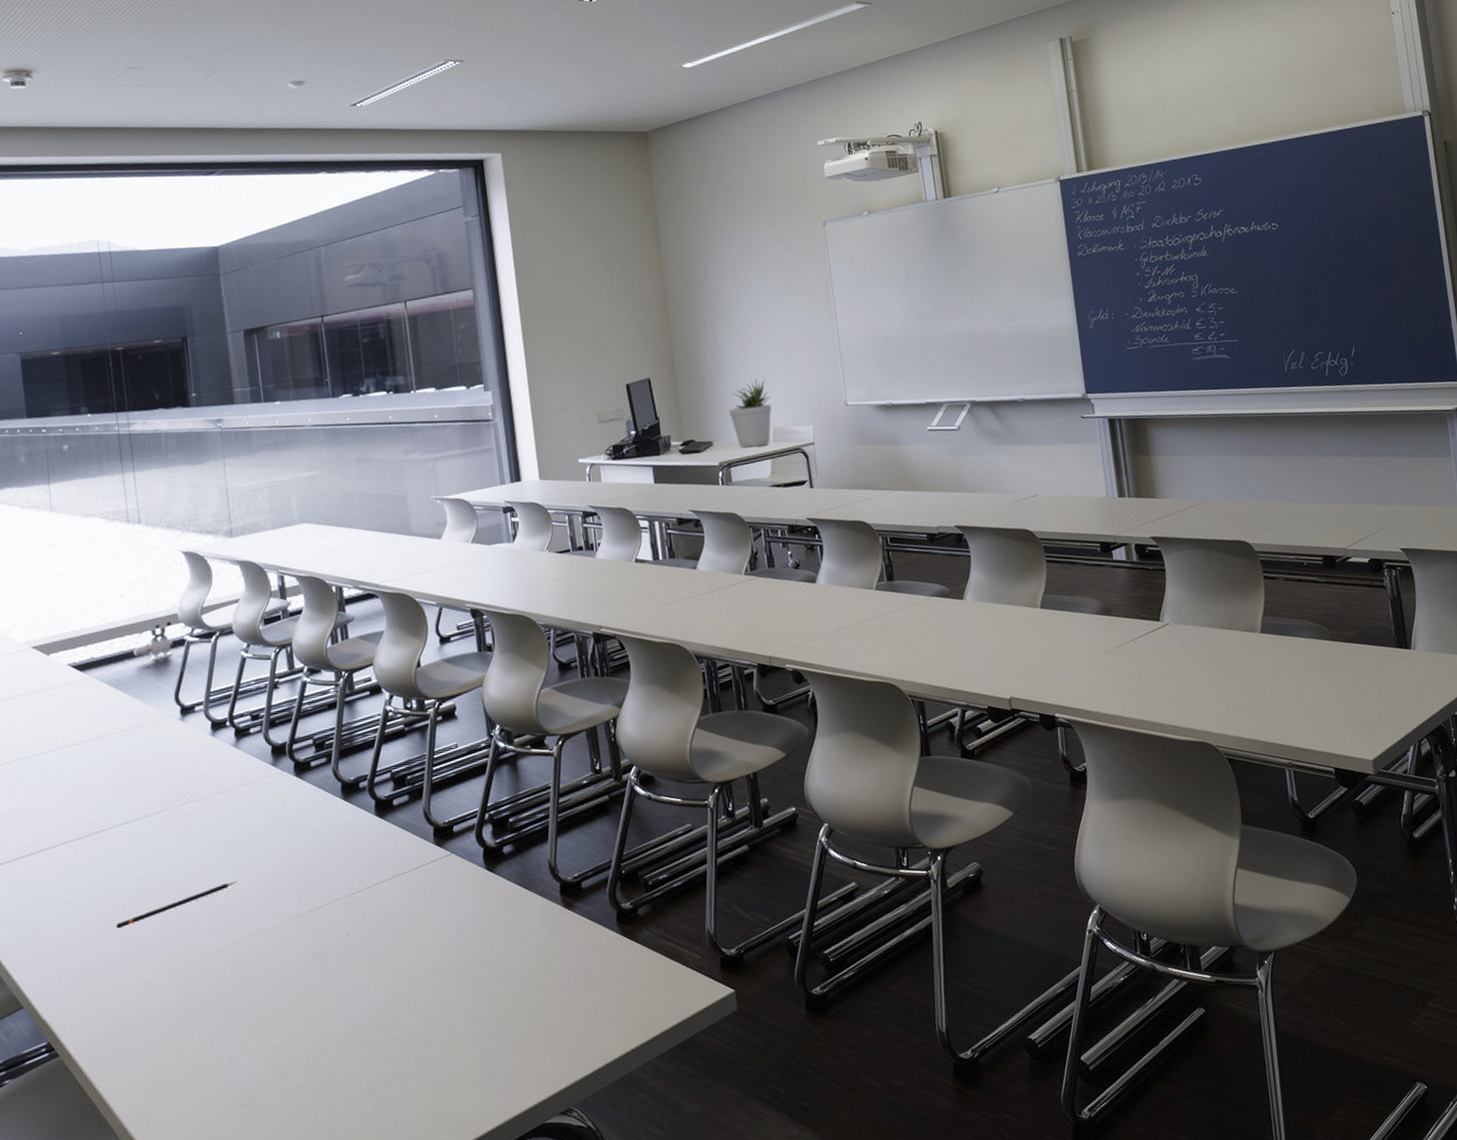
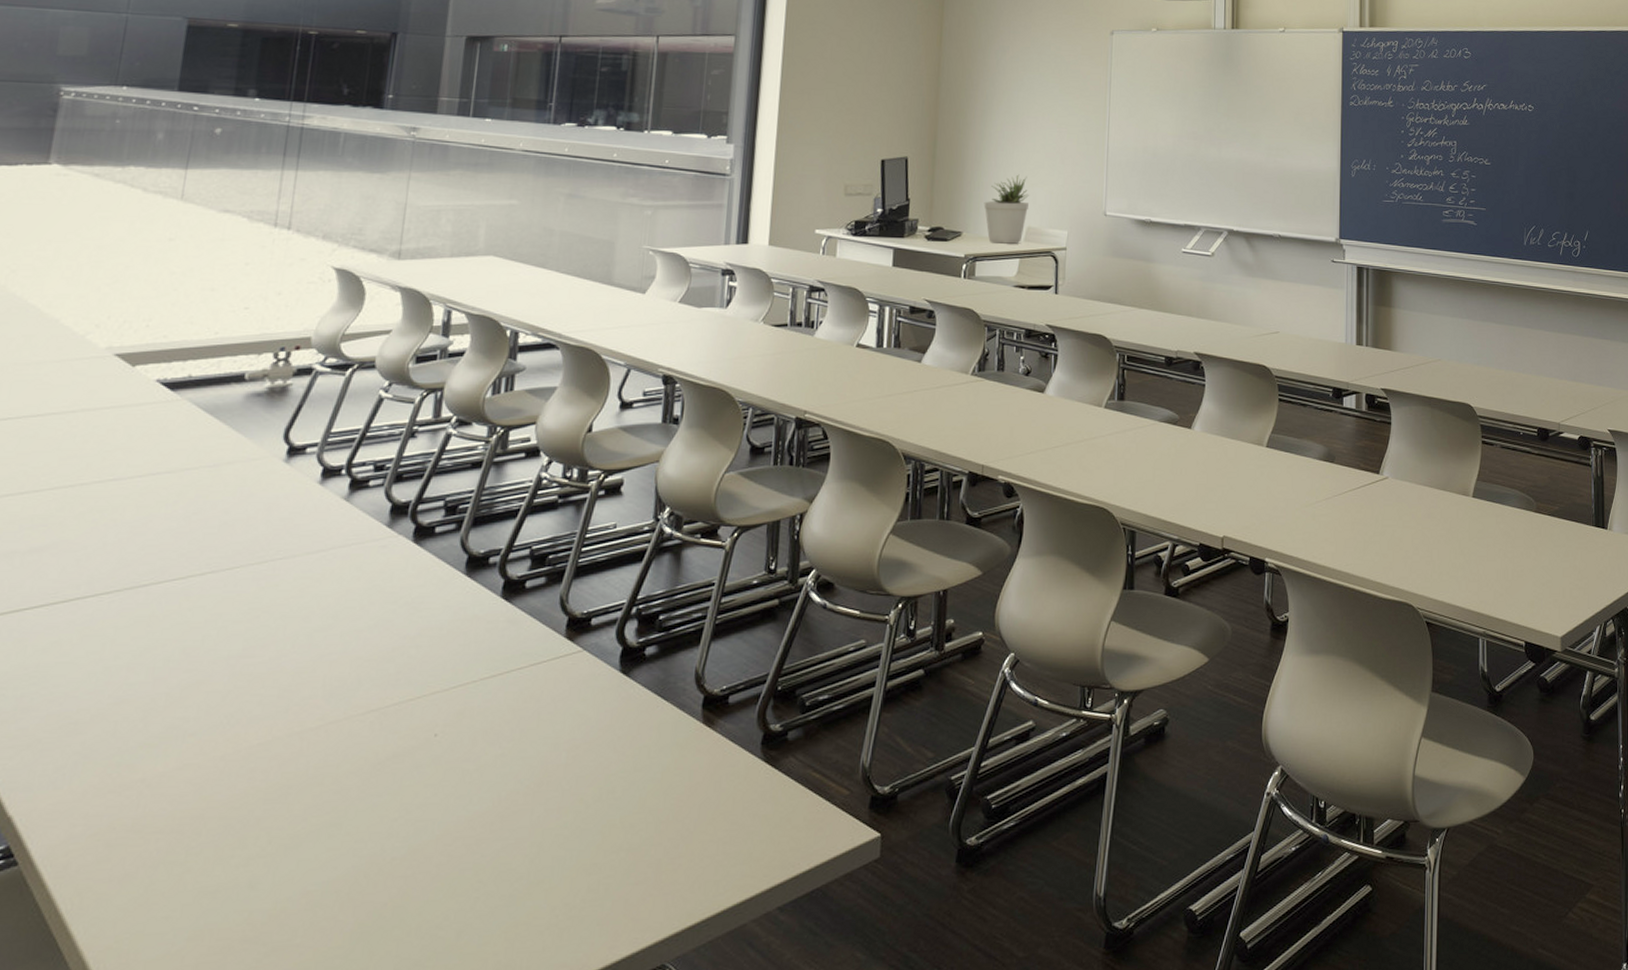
pencil: present [116,882,238,929] -> none [138,661,311,708]

